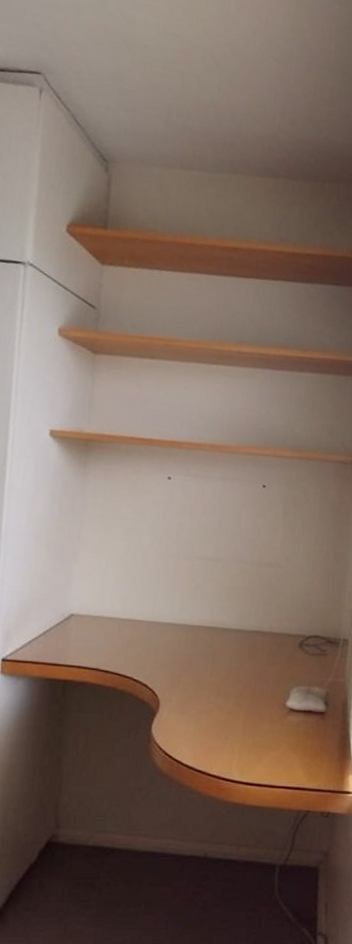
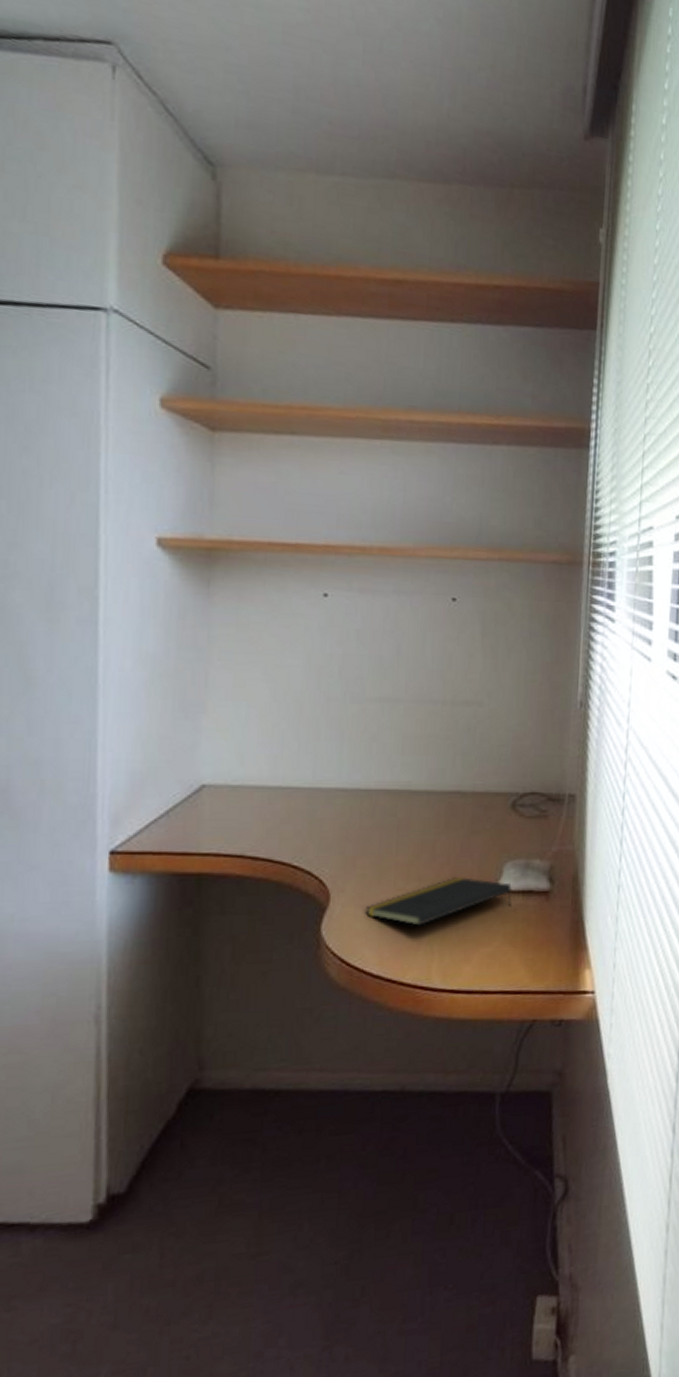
notepad: none [185,695,296,732] -> present [365,876,512,926]

